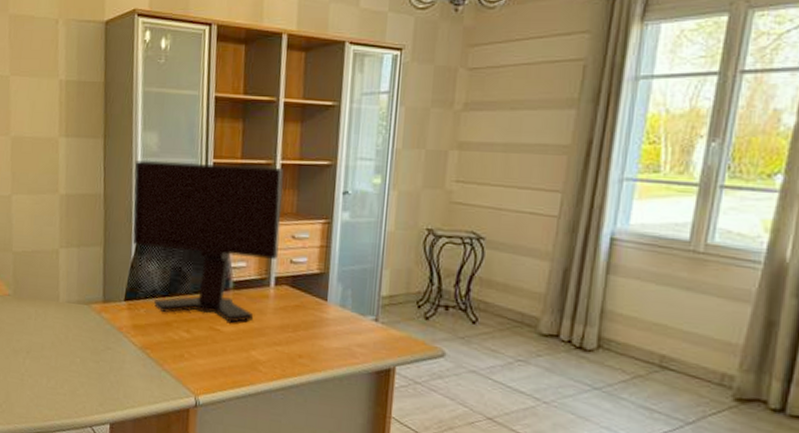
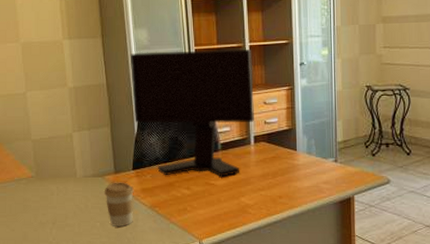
coffee cup: none [89,313,124,367] -> present [105,182,134,226]

